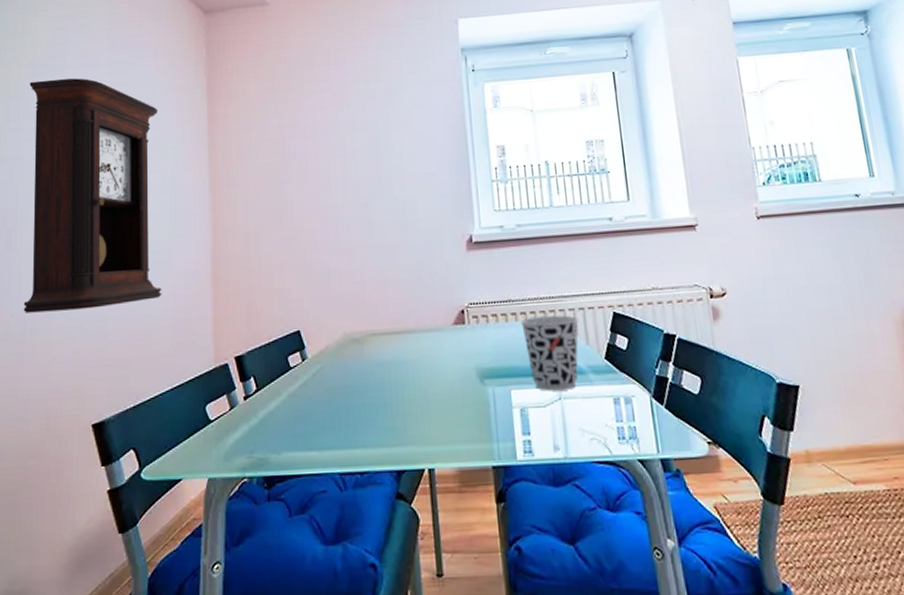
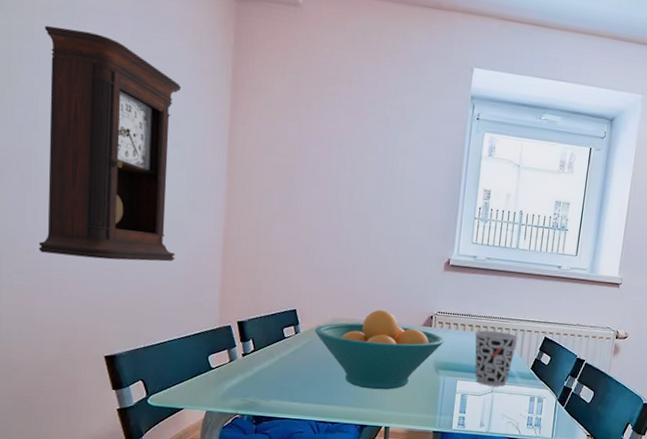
fruit bowl: none [324,313,484,420] -> present [314,309,444,390]

